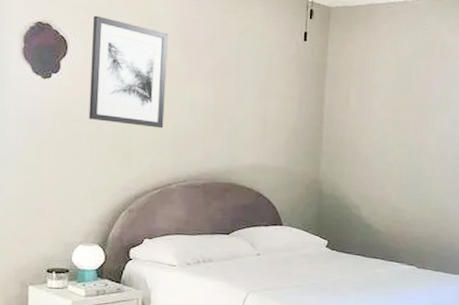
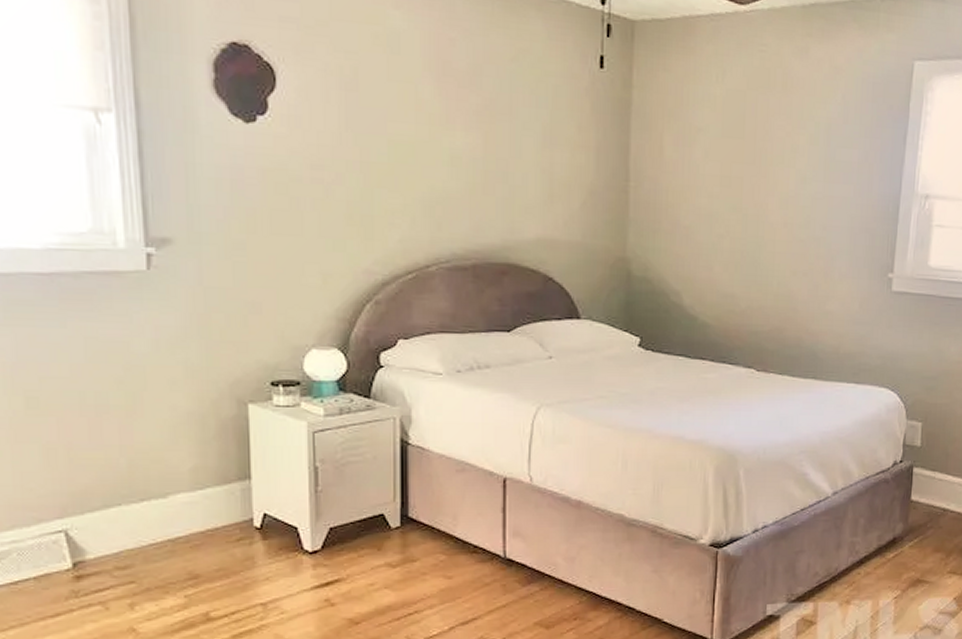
wall art: present [88,15,169,129] -> none [308,32,415,191]

